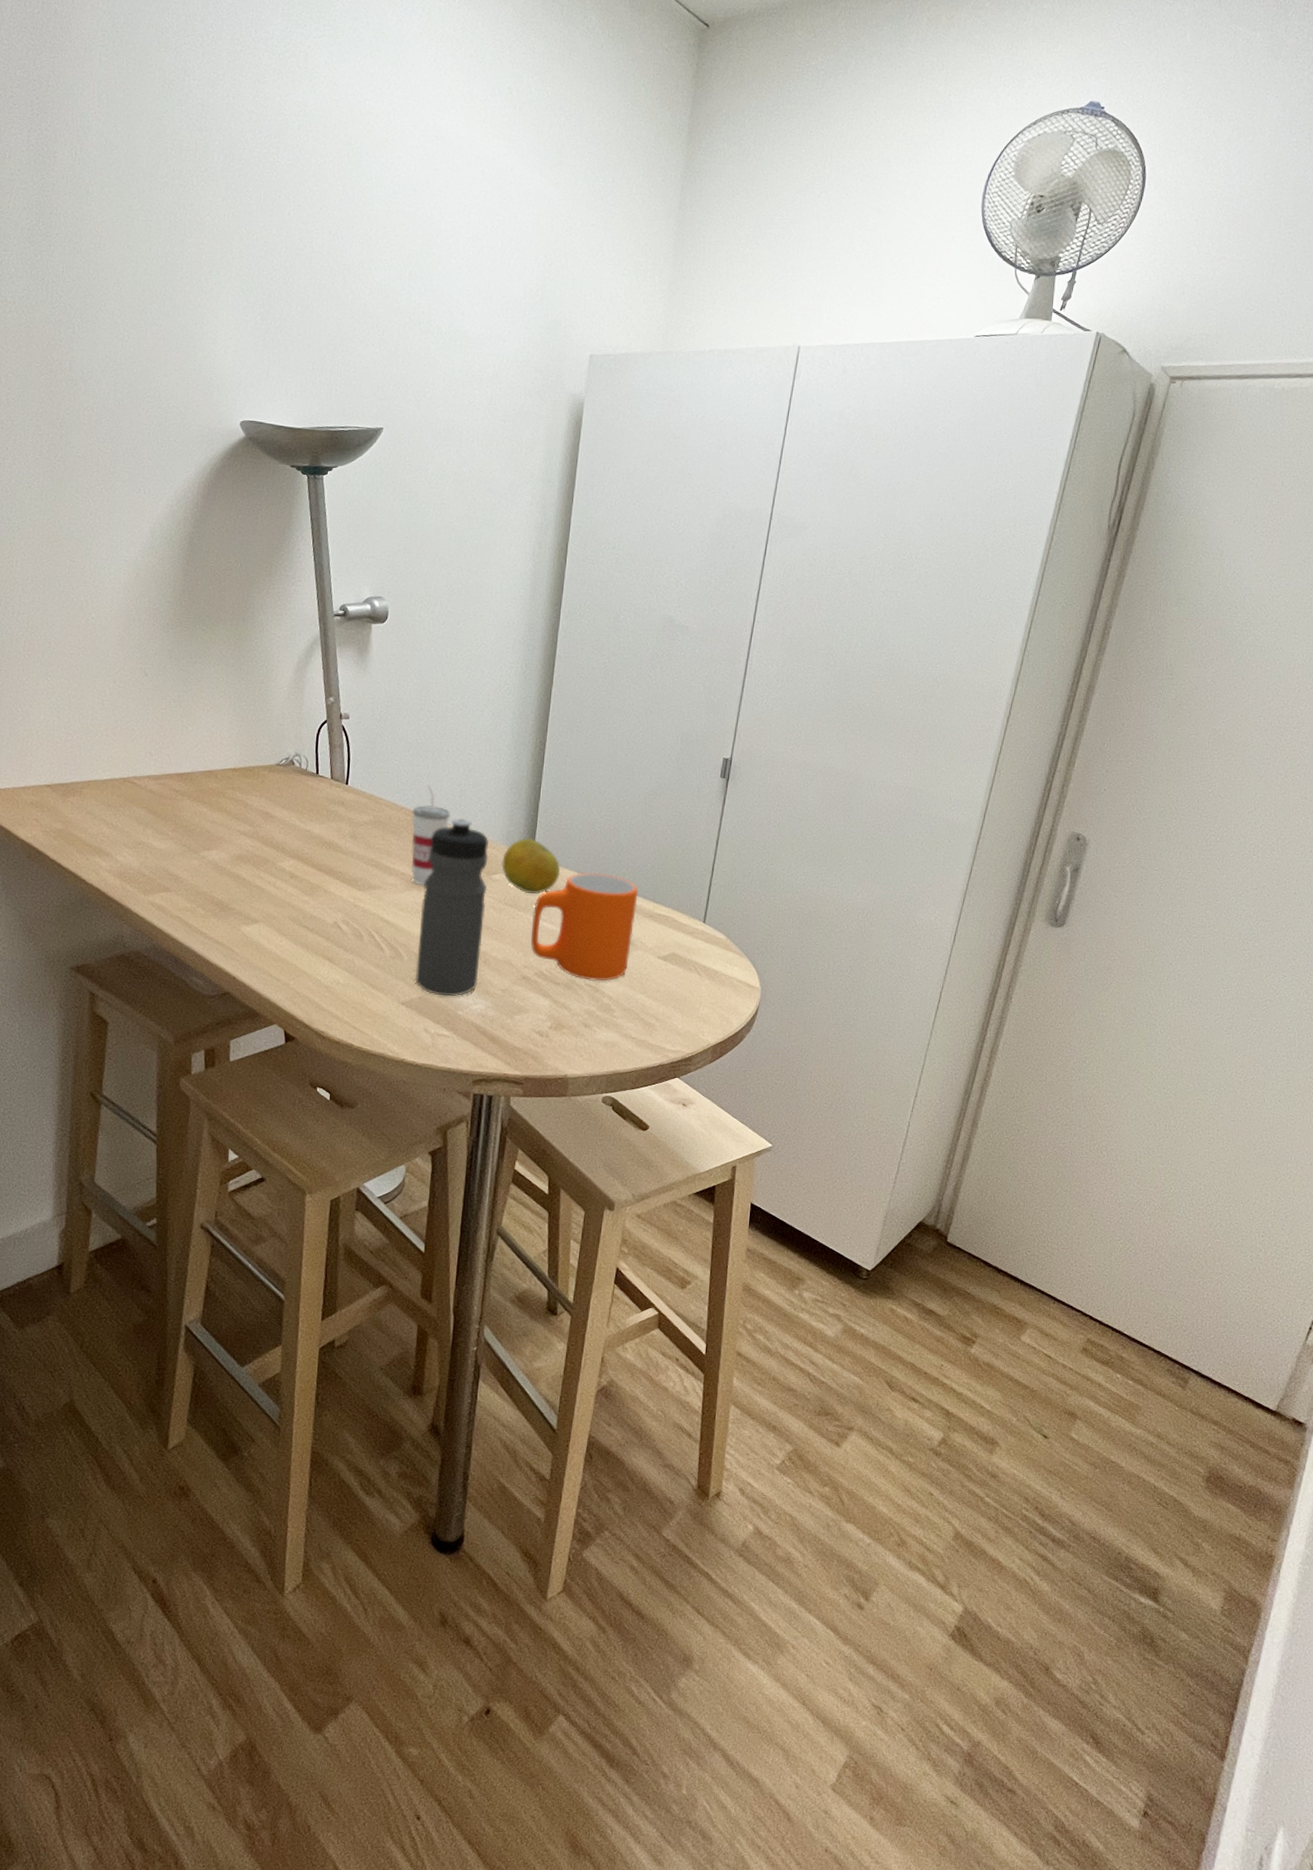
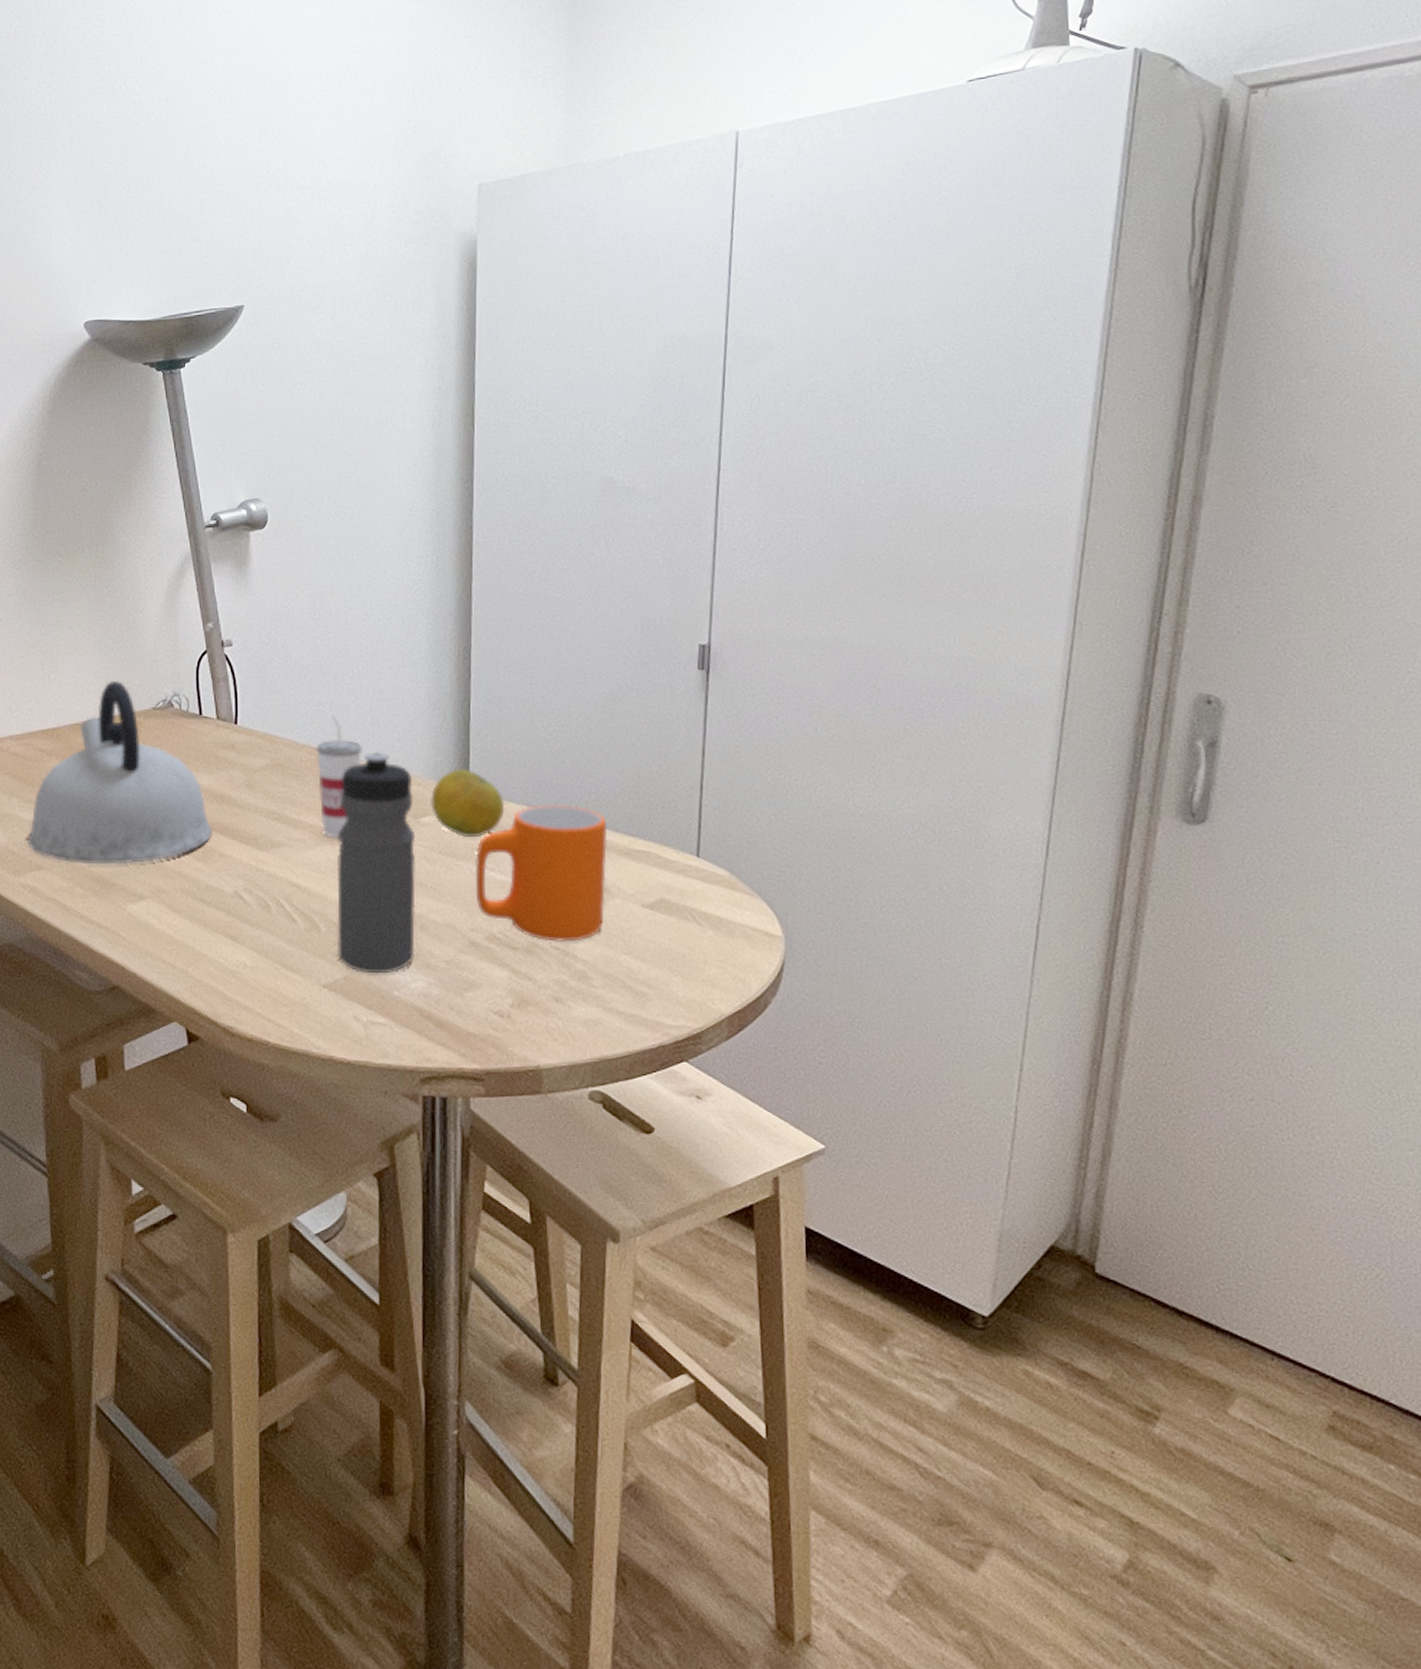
kettle: none [158,737,320,893] -> present [28,680,213,865]

